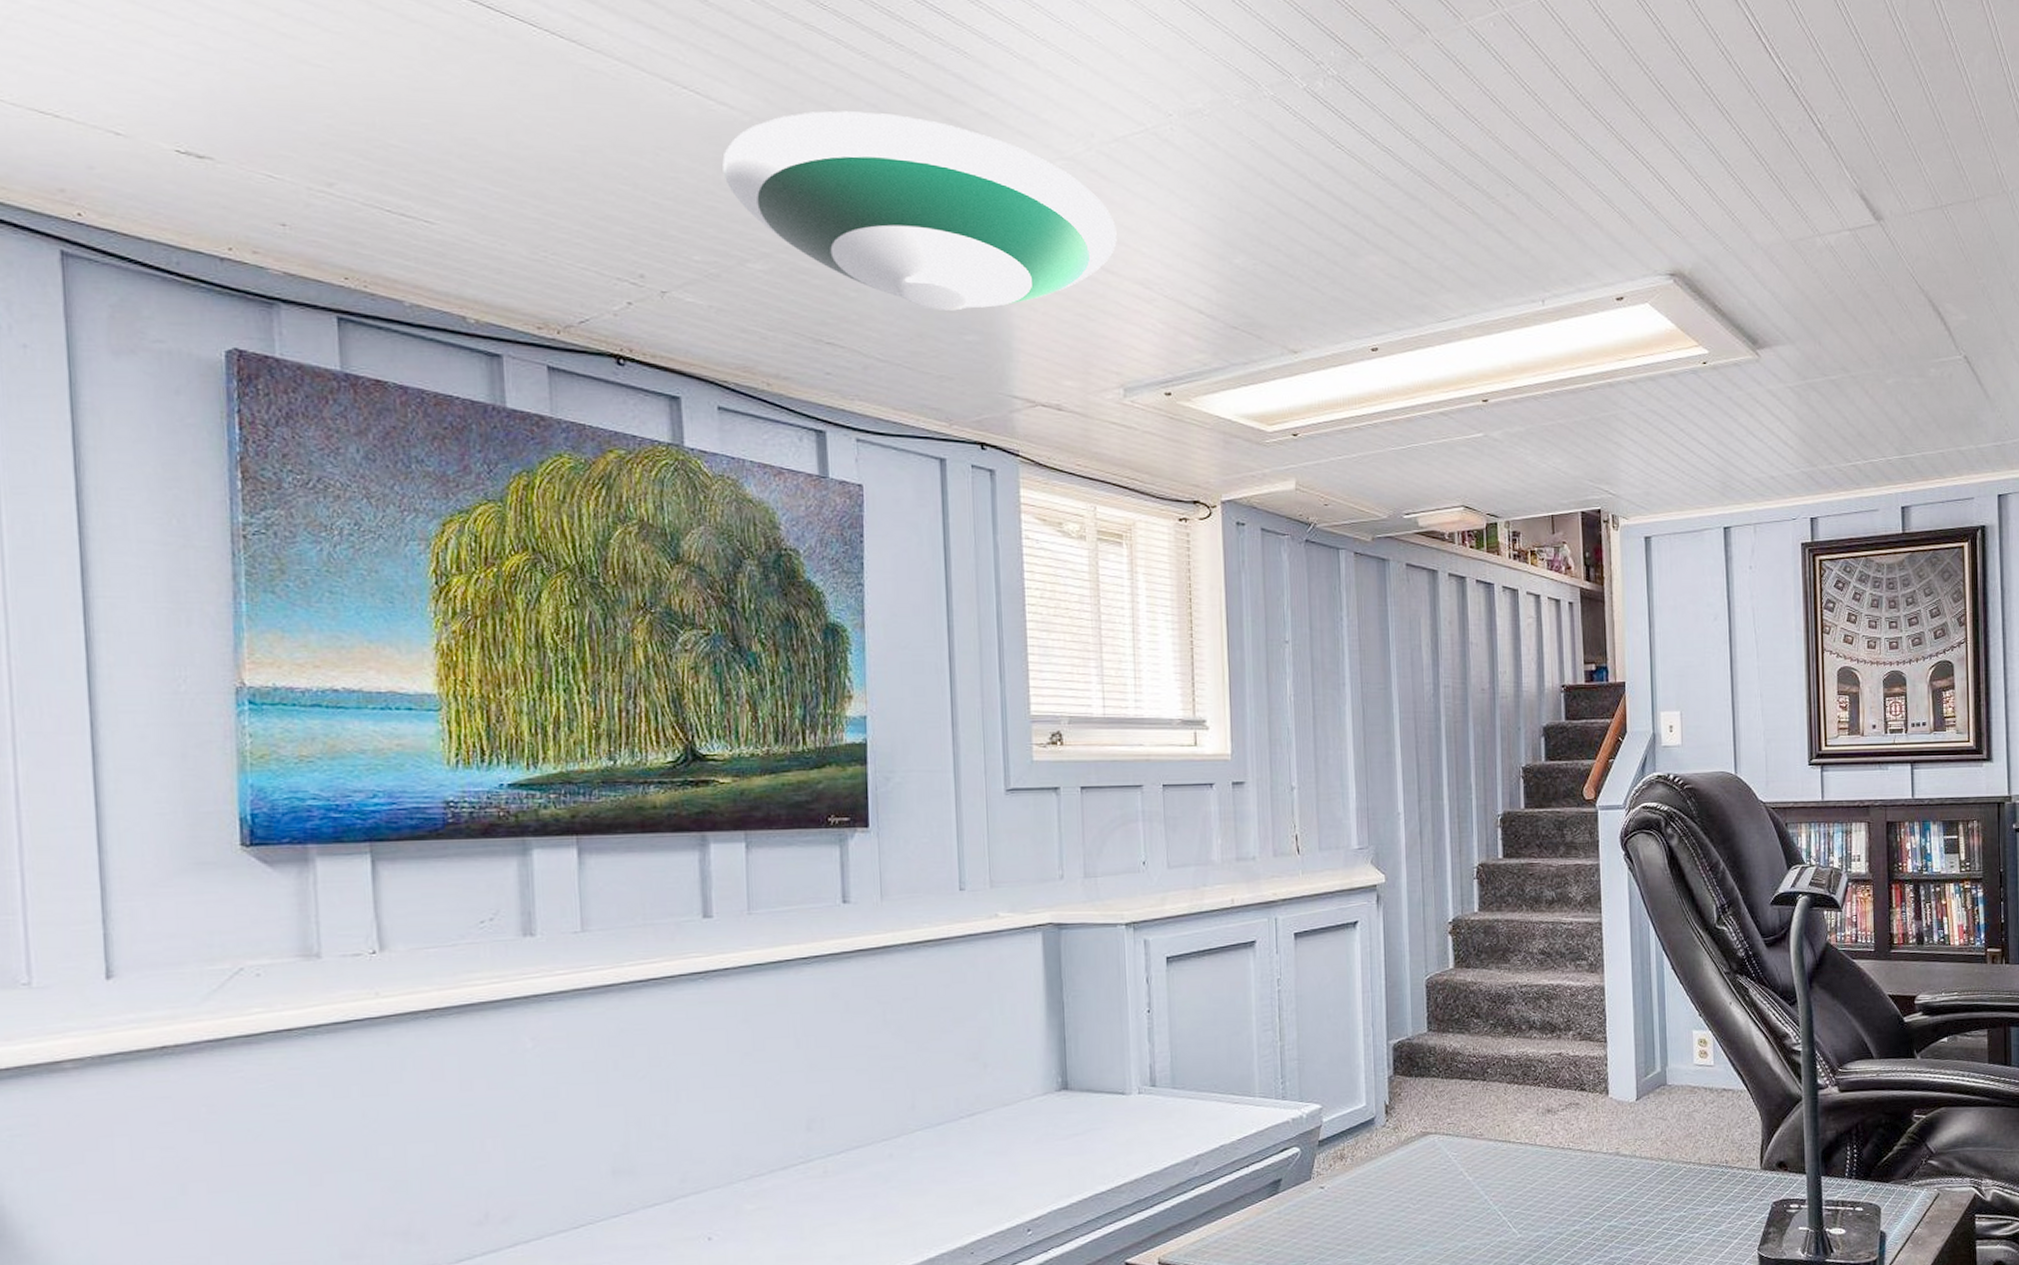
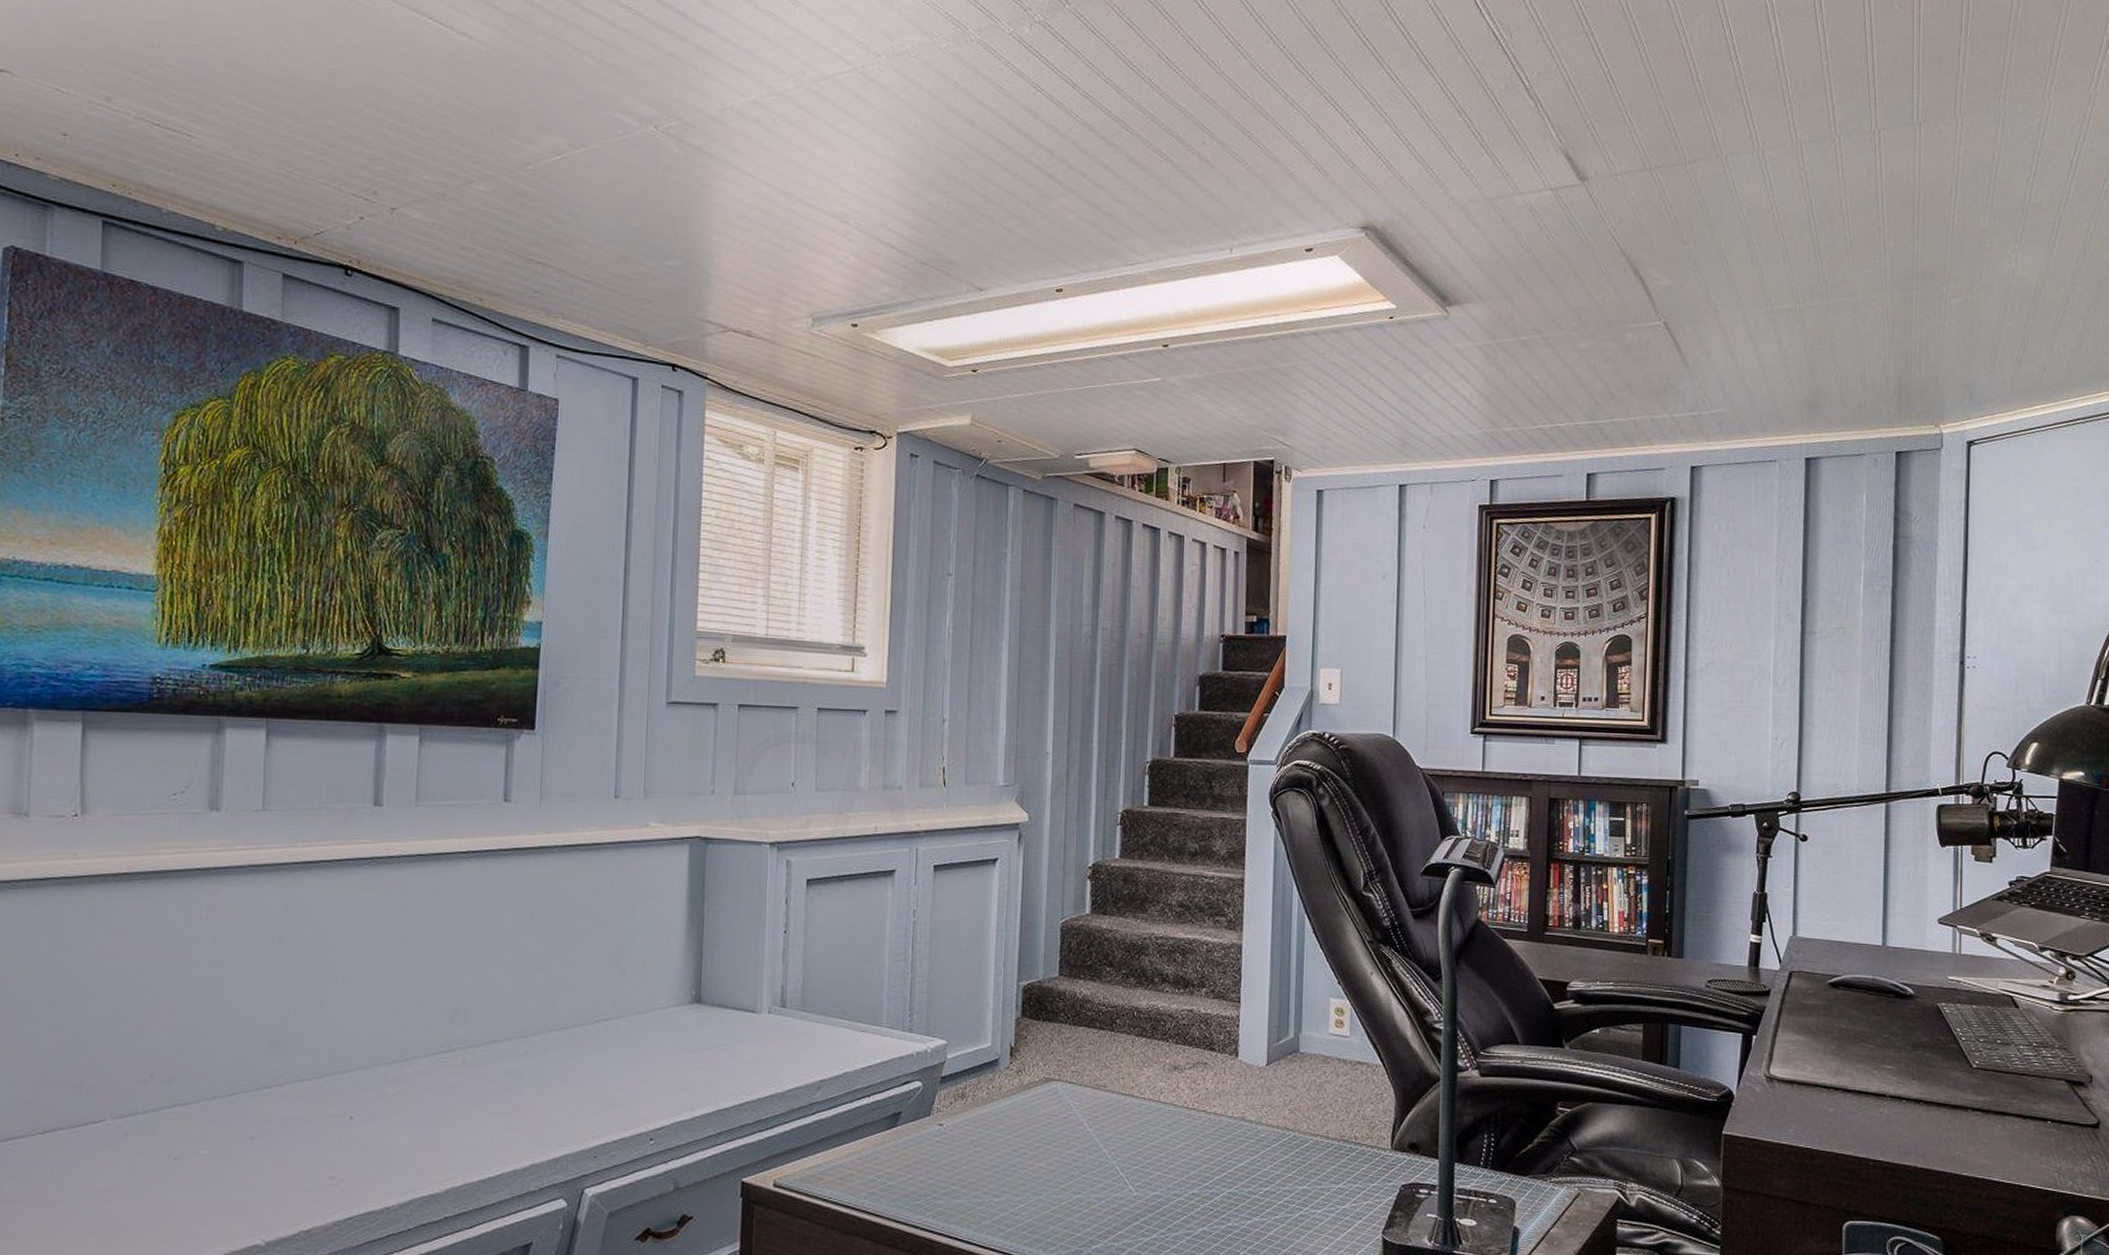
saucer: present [722,111,1117,311] -> none [457,43,818,237]

